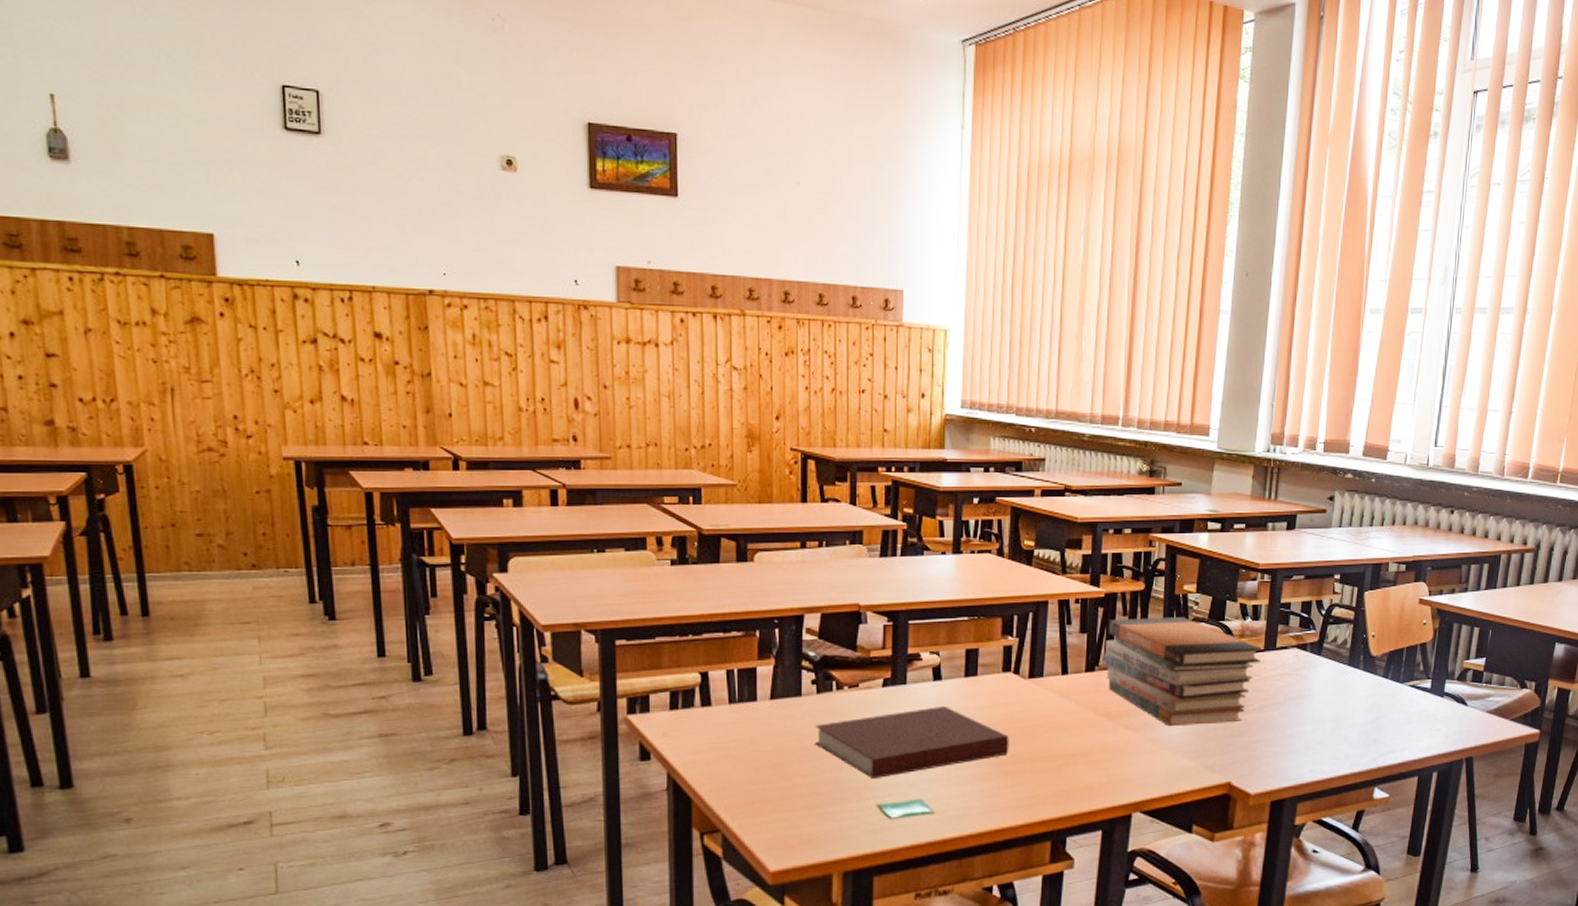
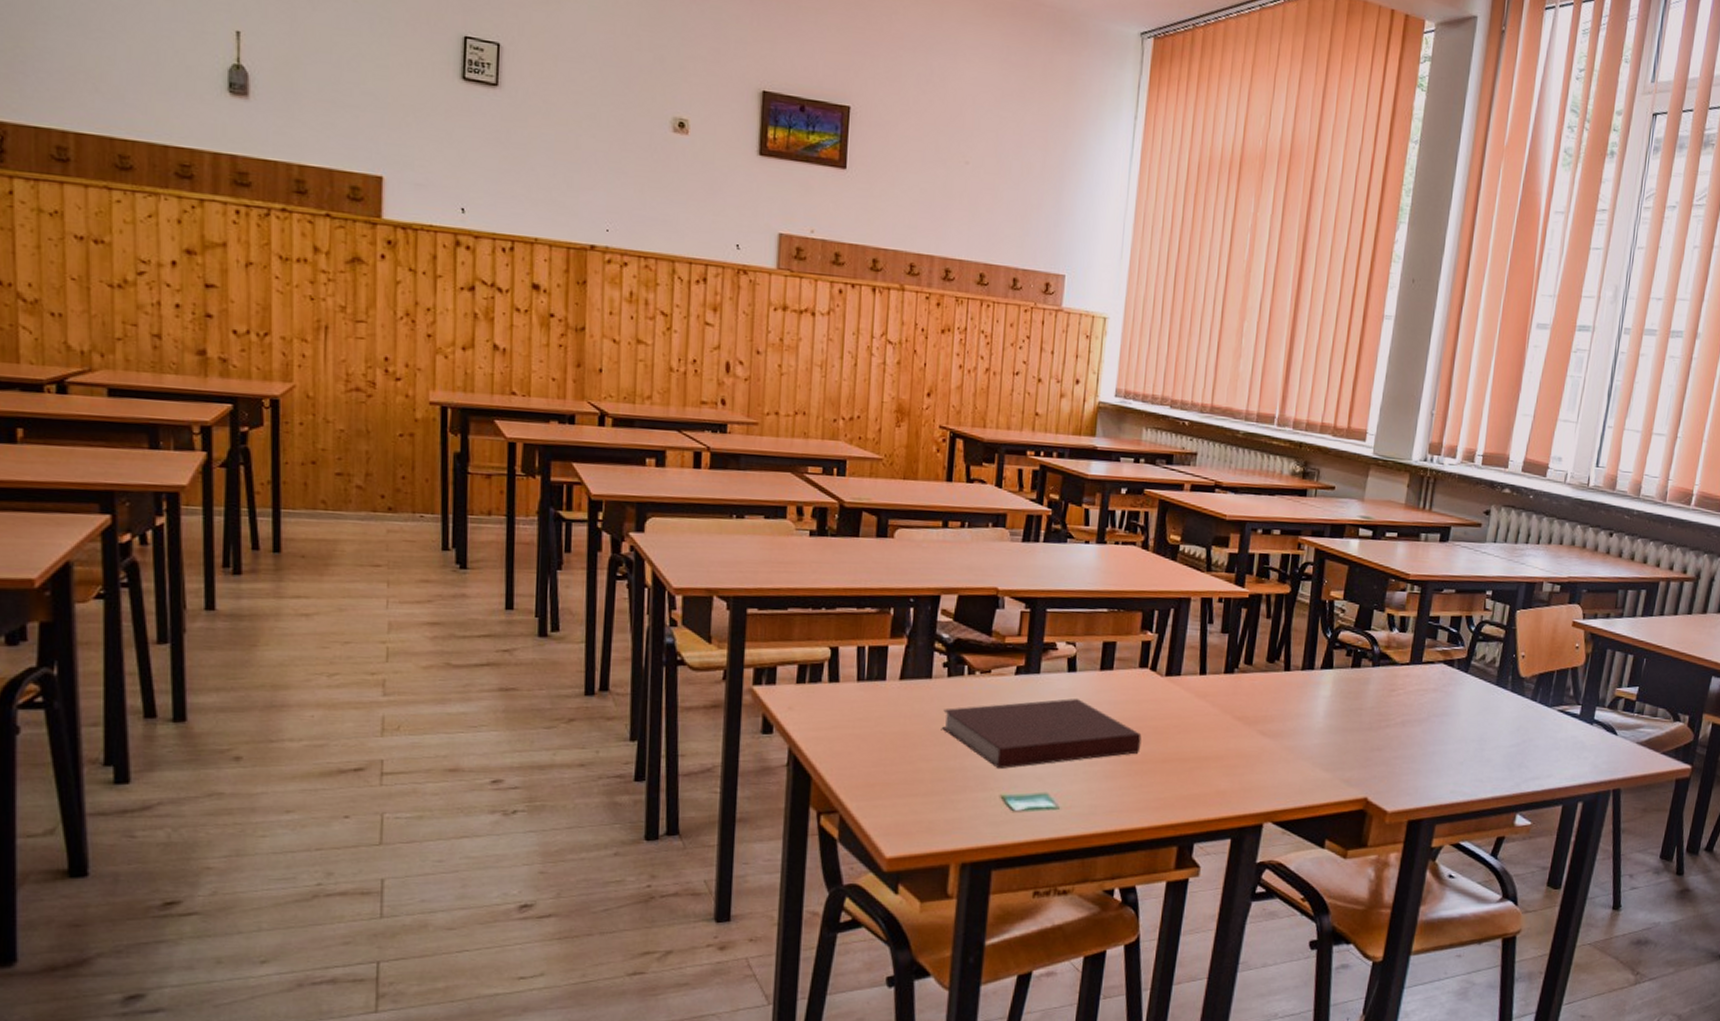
book stack: present [1104,617,1262,727] -> none [1244,621,1407,736]

